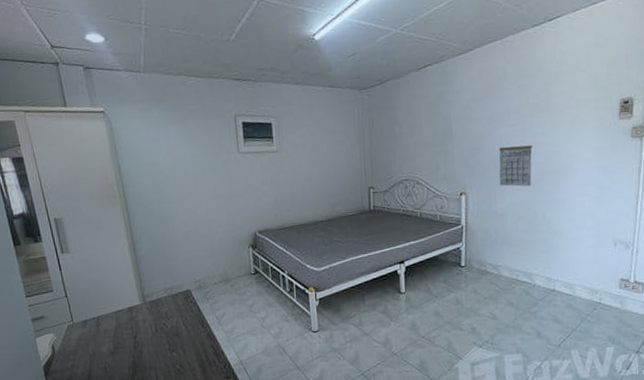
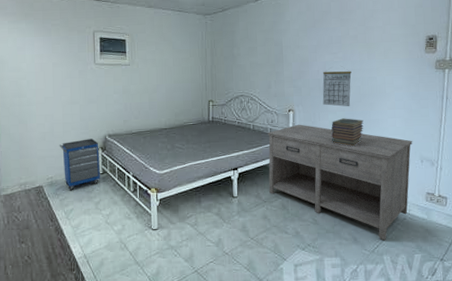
cabinet: none [205,236,252,294] -> present [59,139,100,191]
nightstand: none [437,209,605,334] -> present [268,124,413,241]
book stack: none [509,199,548,232] -> present [331,118,364,147]

